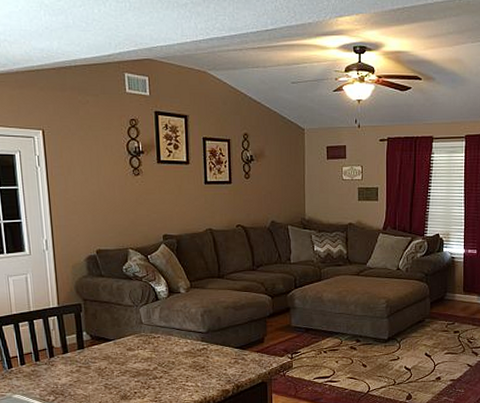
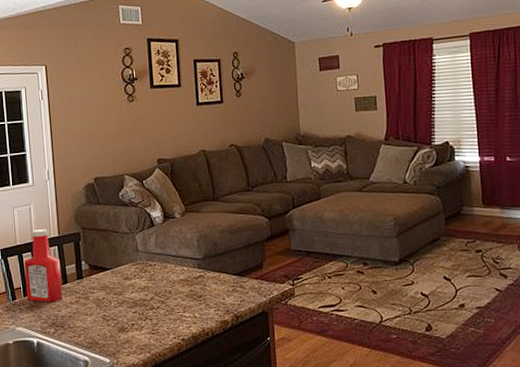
ketchup bottle: none [20,299,62,372] -> present [24,229,62,303]

